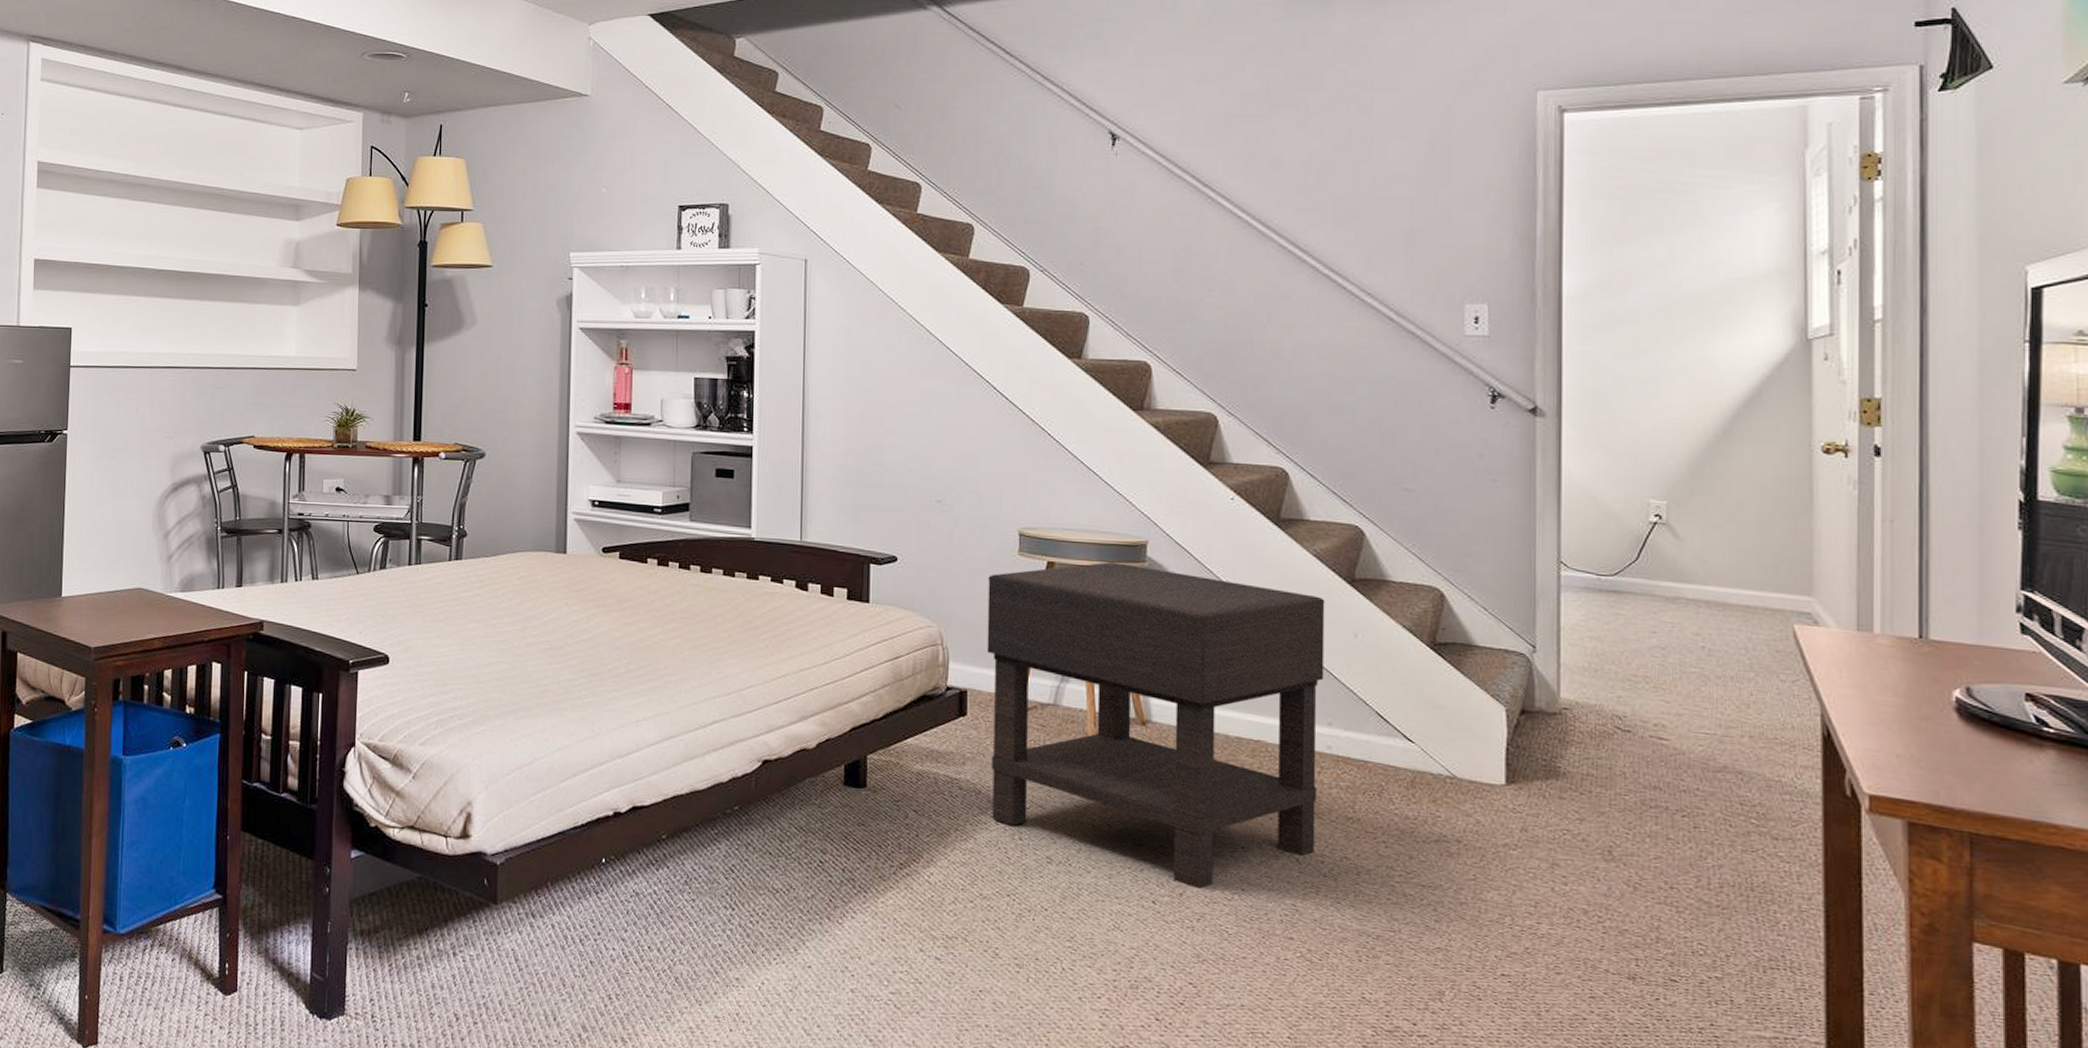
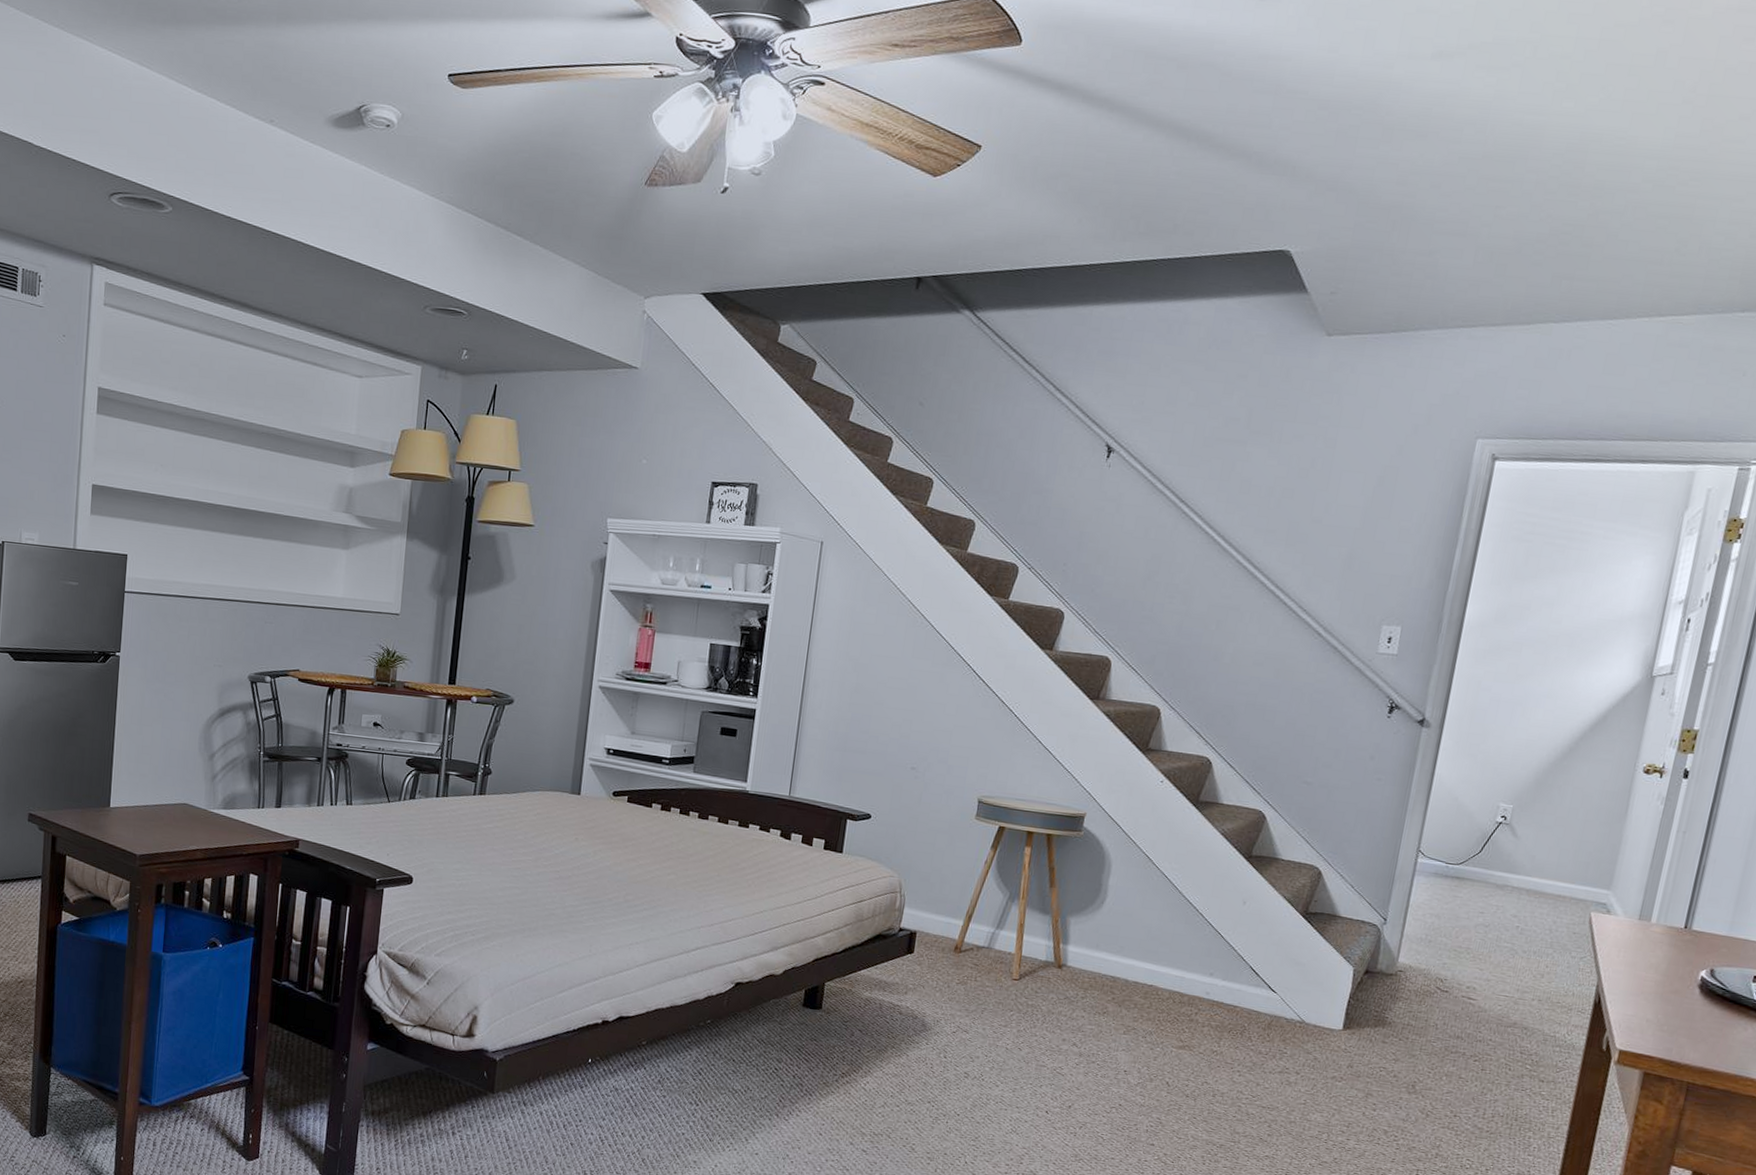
nightstand: present [987,562,1325,889] -> none [924,829,1225,1103]

